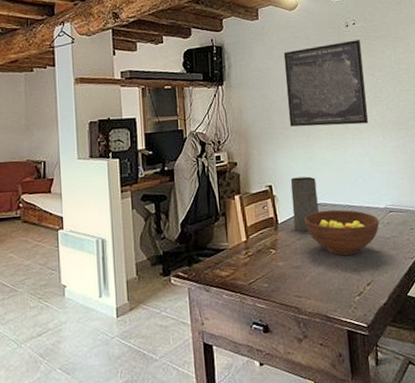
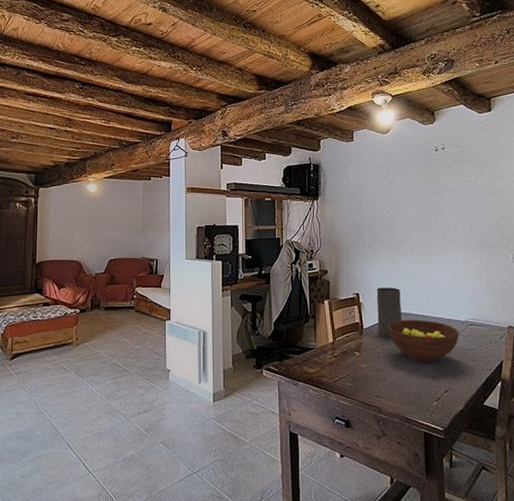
wall art: present [283,40,369,127] -> none [375,163,454,242]

